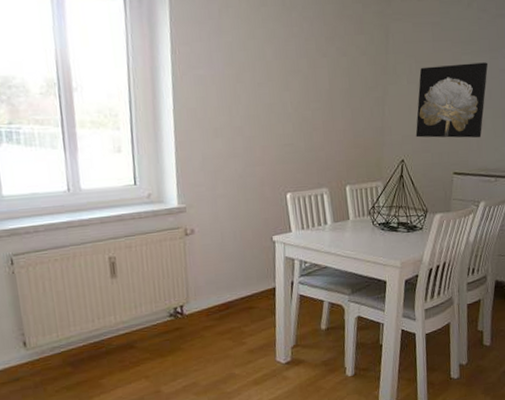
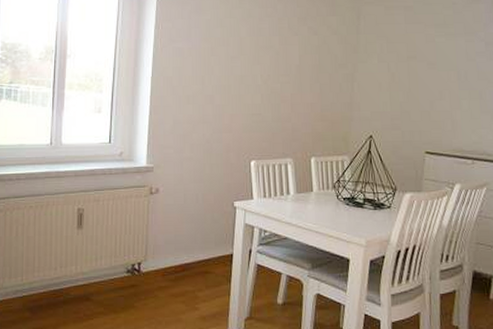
wall art: present [415,62,488,138] -> none [385,45,464,119]

